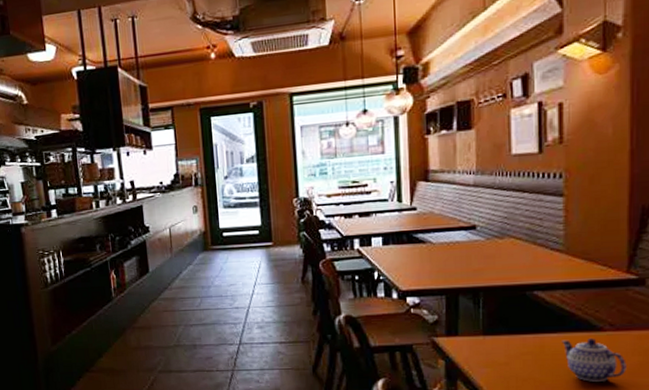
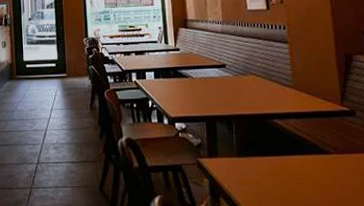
teapot: present [562,337,627,382] -> none [299,159,351,198]

